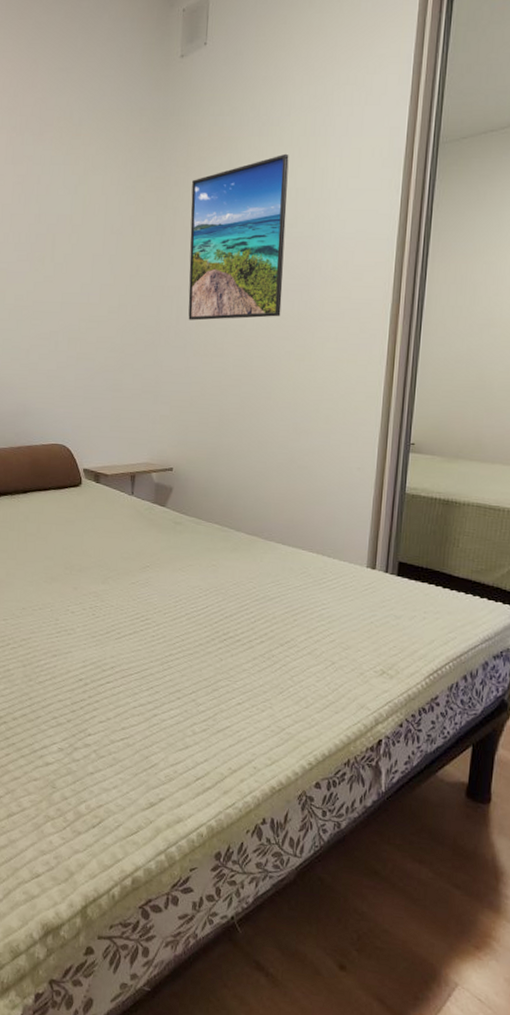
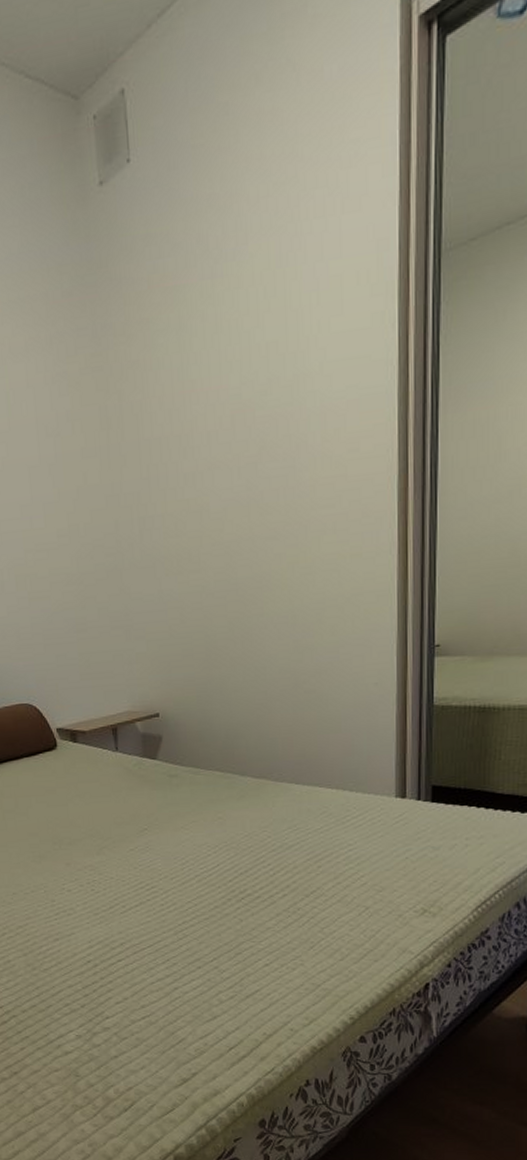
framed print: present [188,153,289,321] -> none [136,296,264,533]

